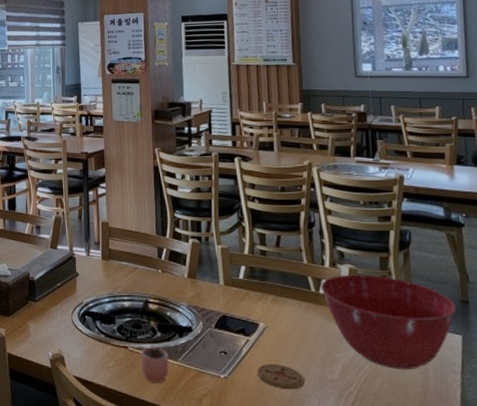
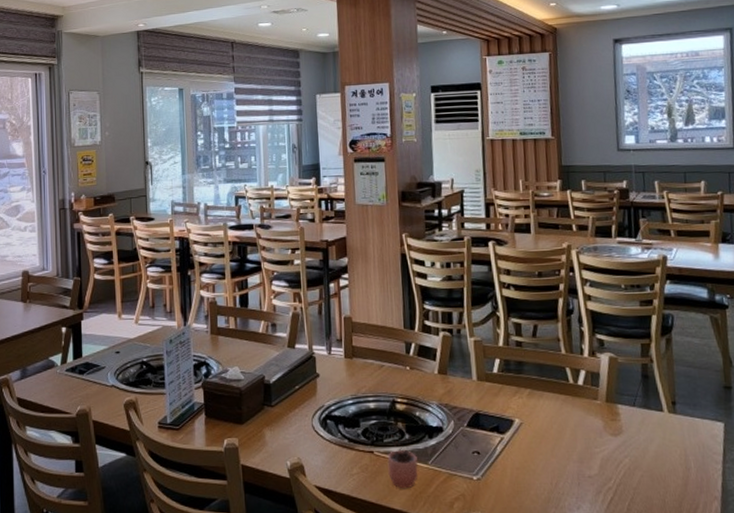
coaster: present [257,363,305,390] -> none [511,461,562,489]
mixing bowl: present [320,274,456,370] -> none [579,363,718,462]

